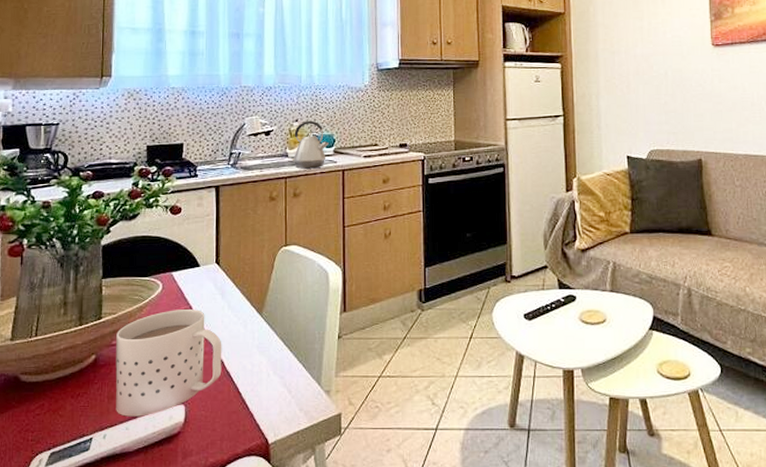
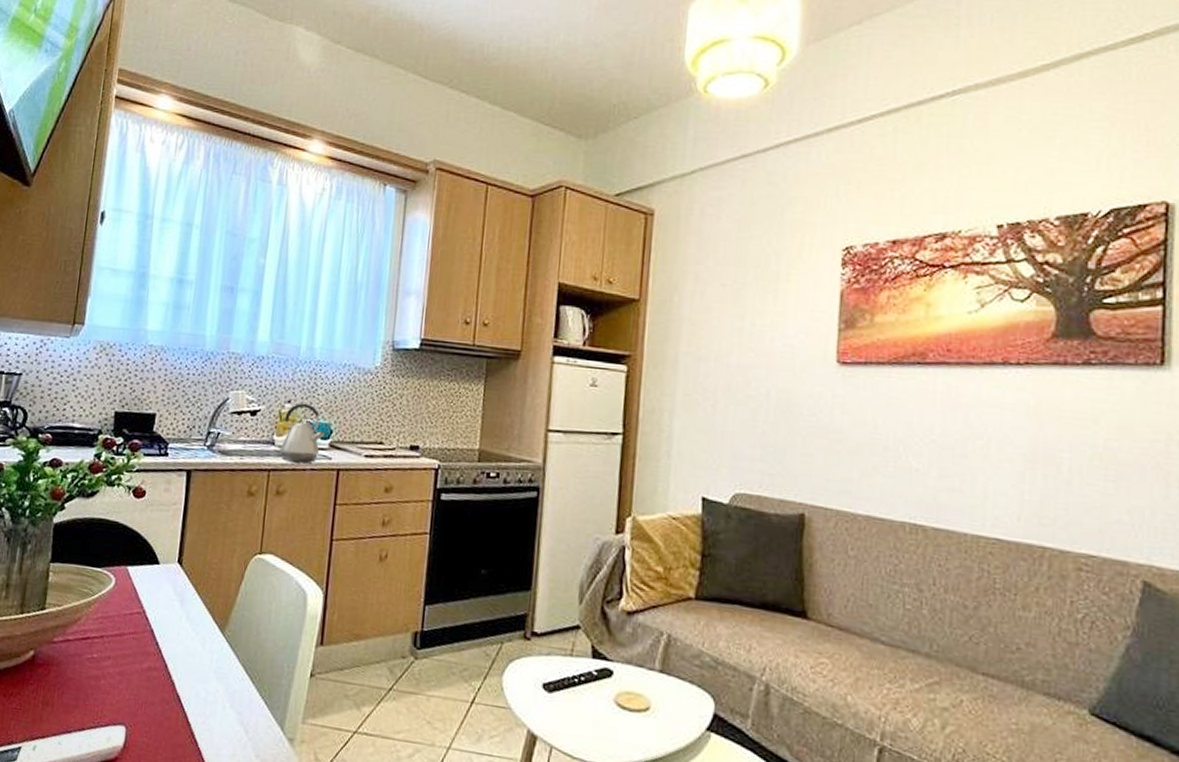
mug: present [115,309,222,417] -> none [49,611,175,733]

